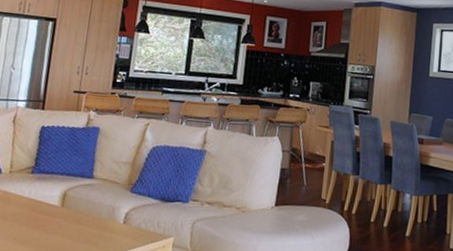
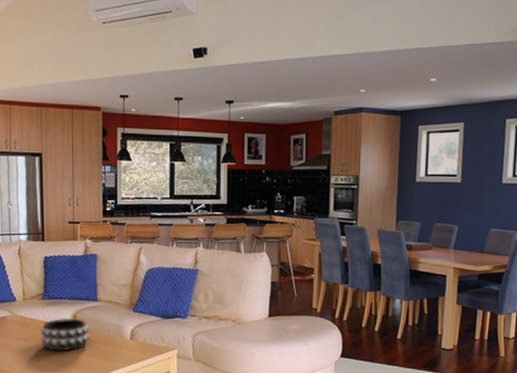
decorative bowl: none [21,195,79,234] -> present [40,318,89,352]

